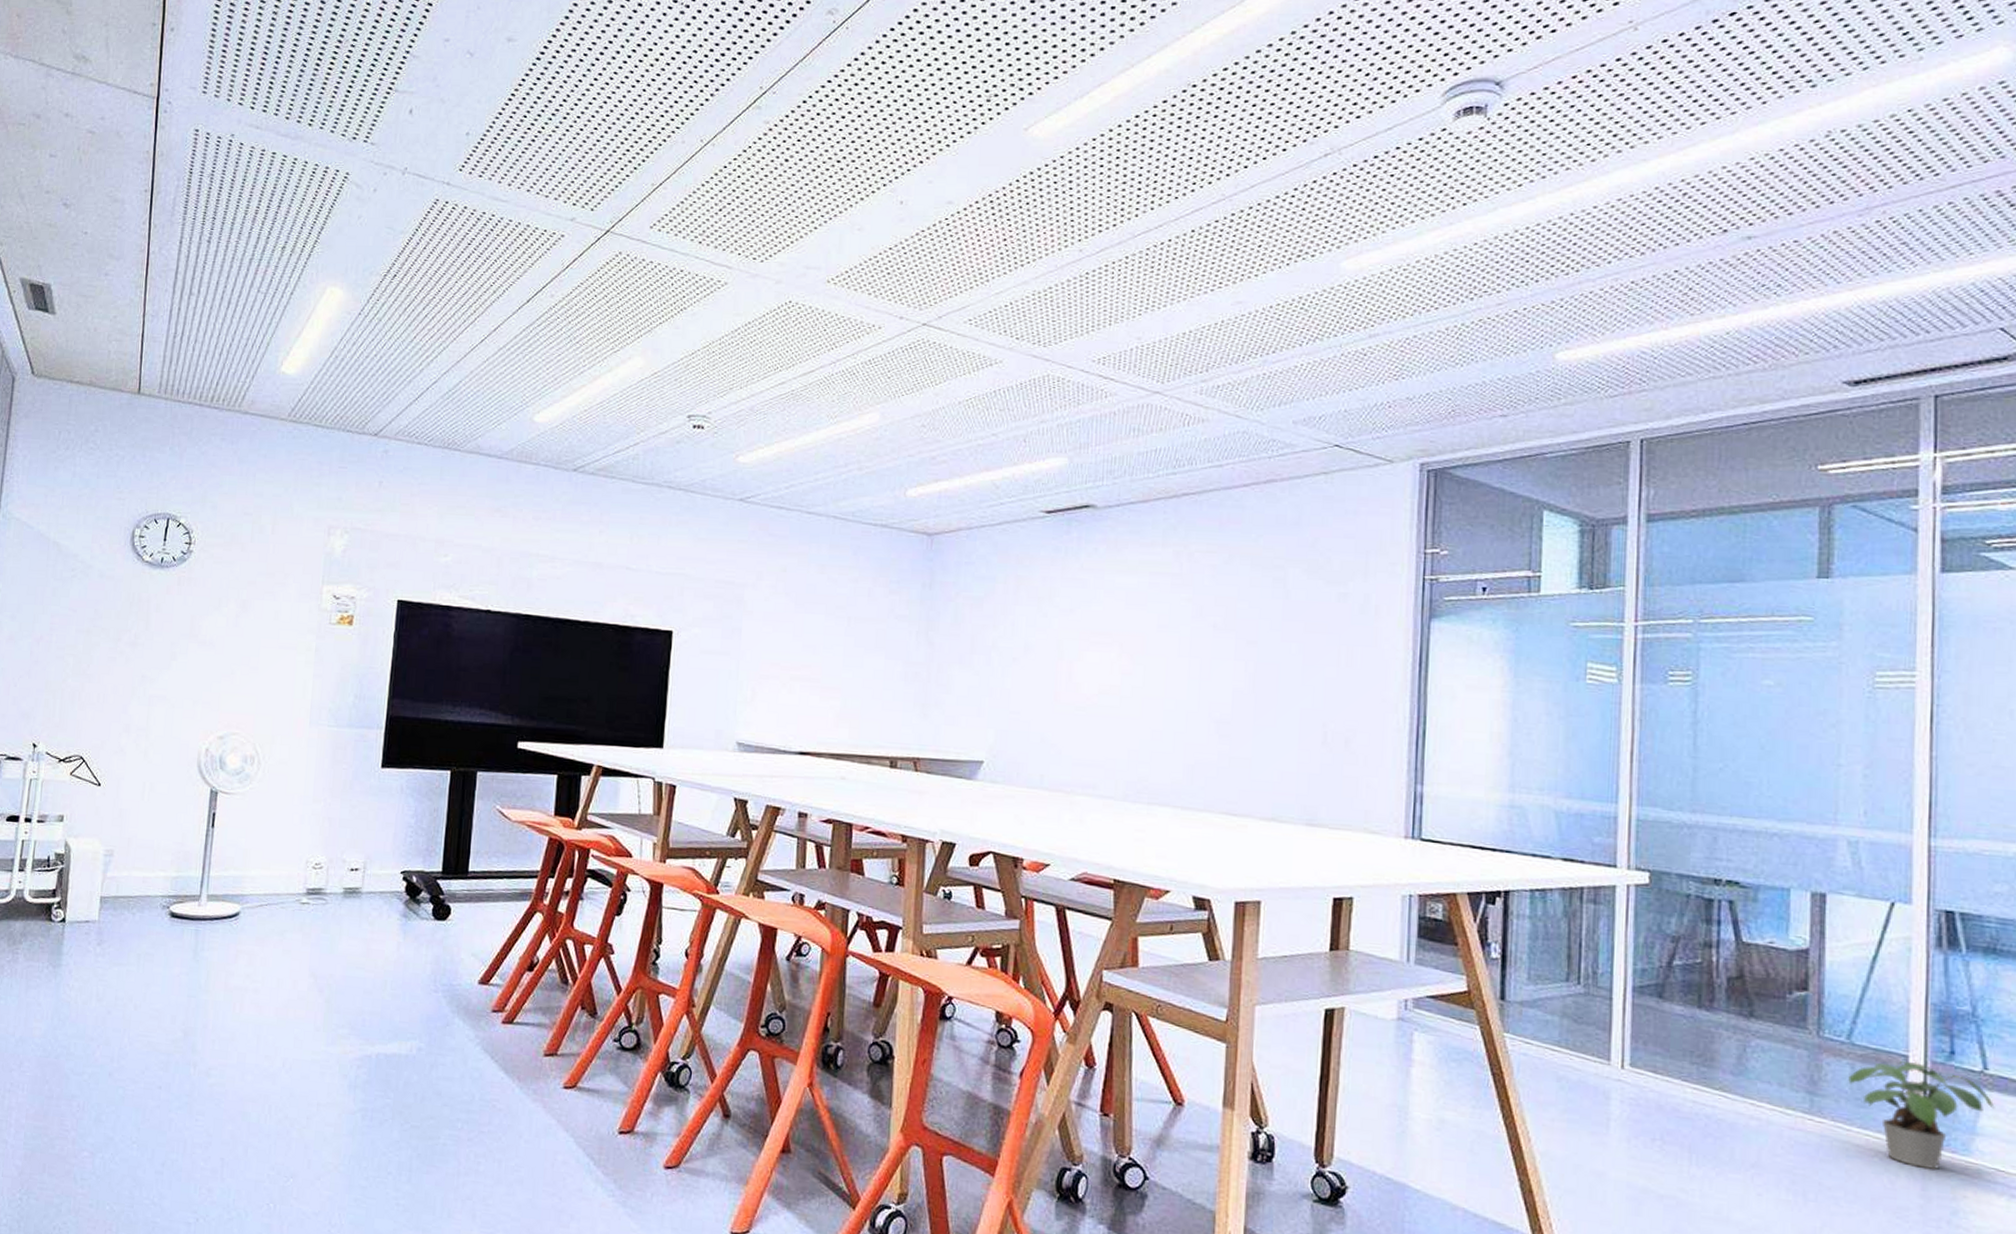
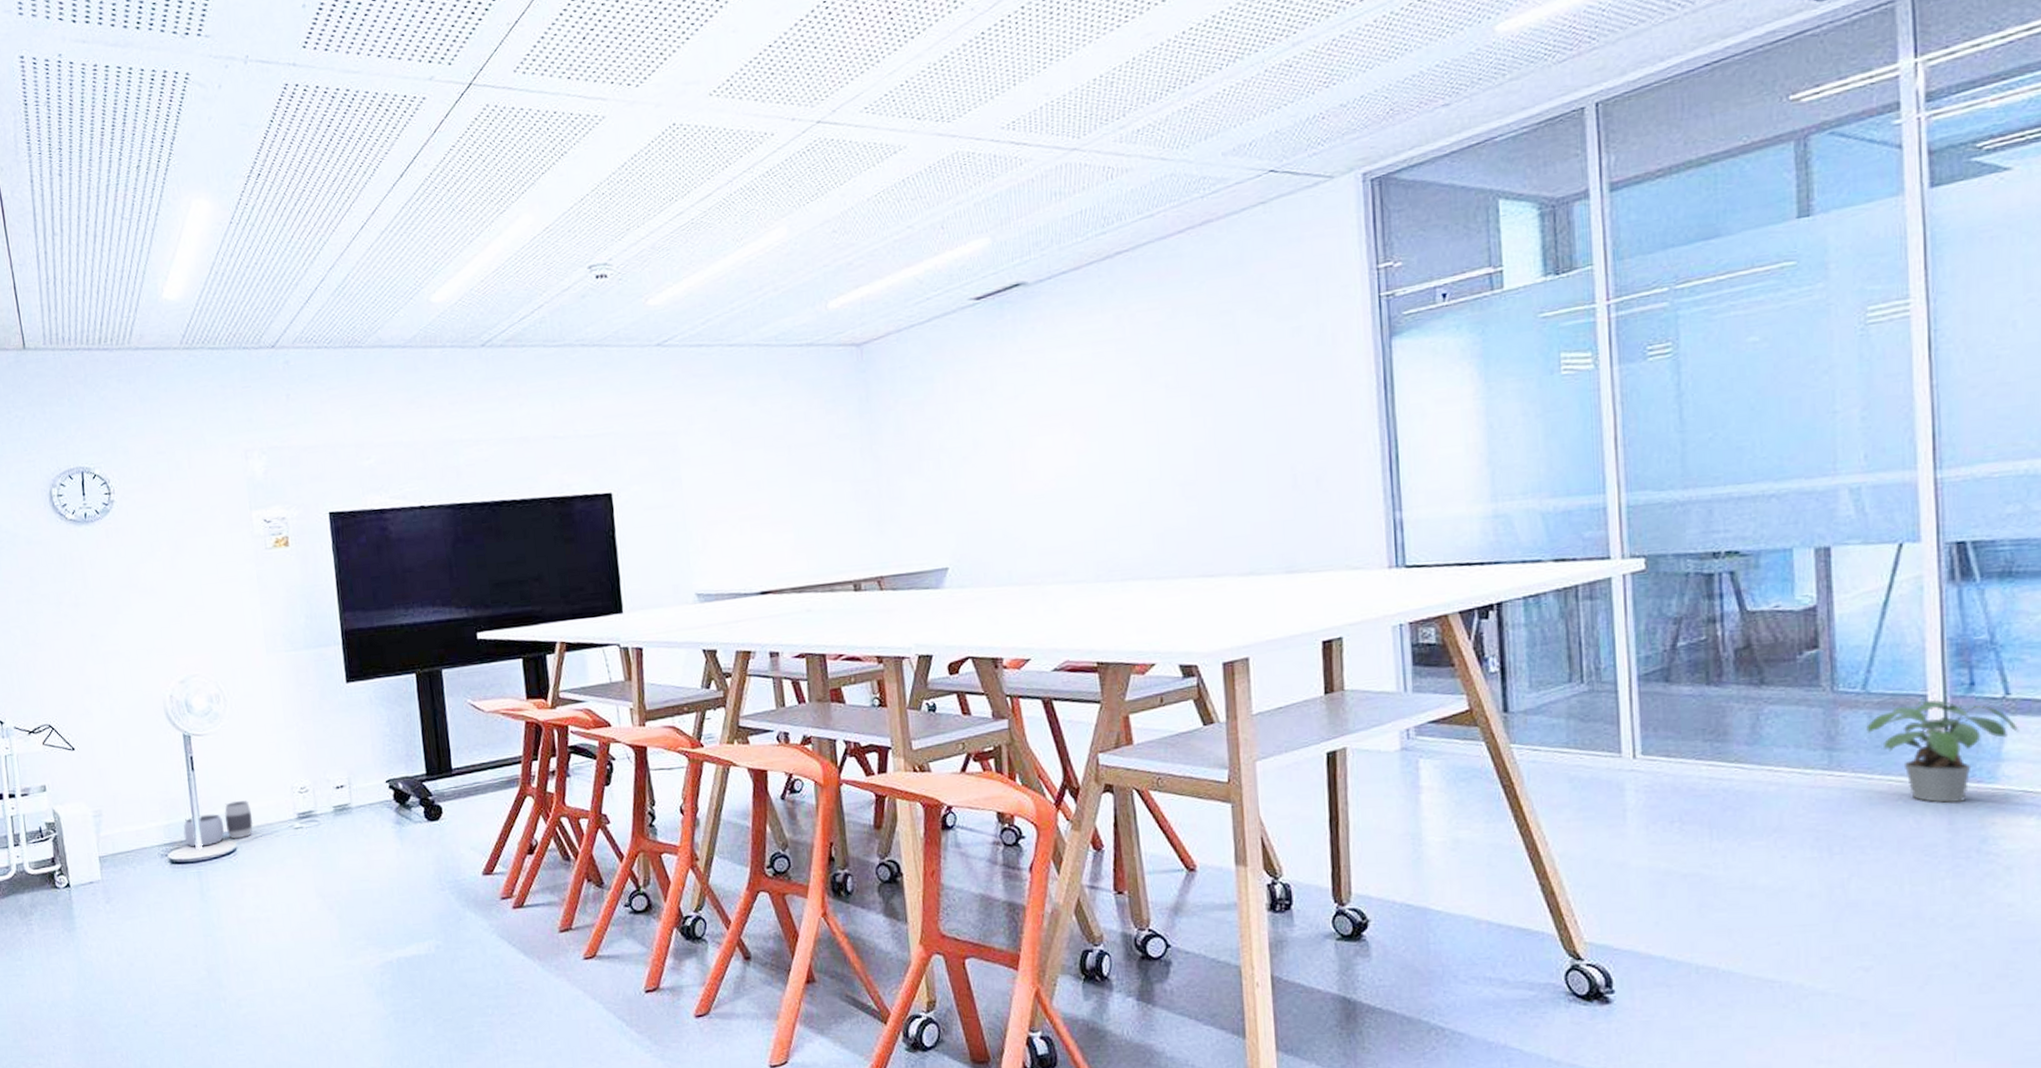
waste basket: none [190,864,262,906] -> present [183,800,254,847]

